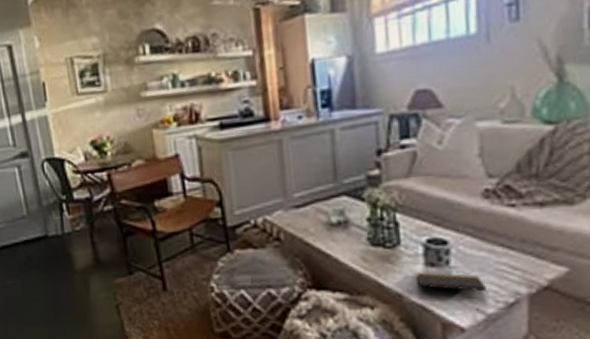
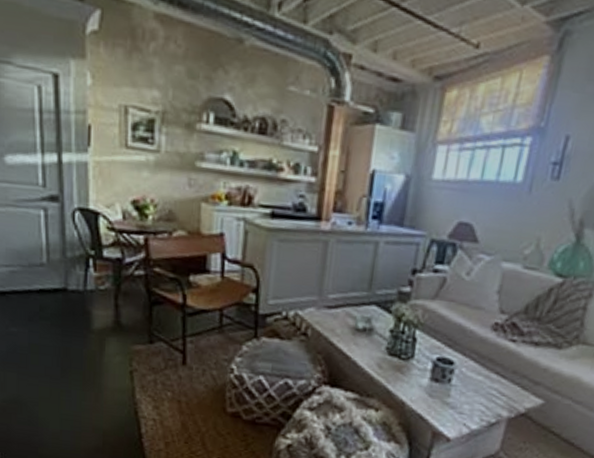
notepad: present [416,272,488,297] -> none [420,385,477,415]

